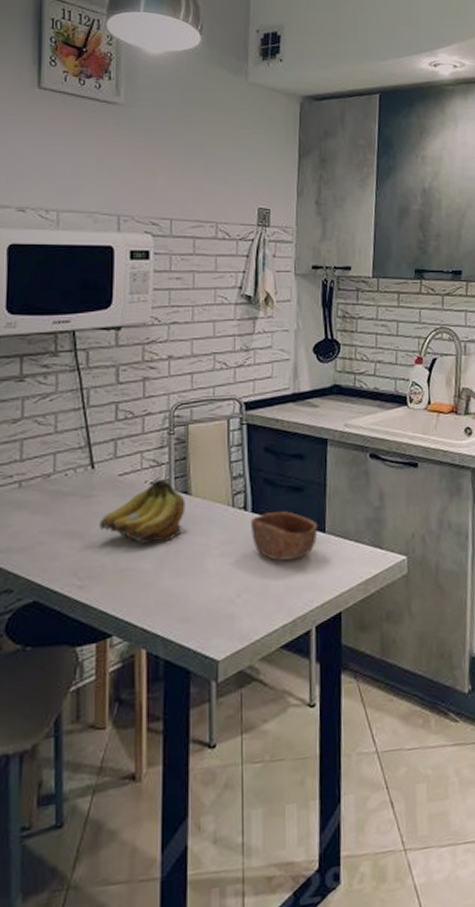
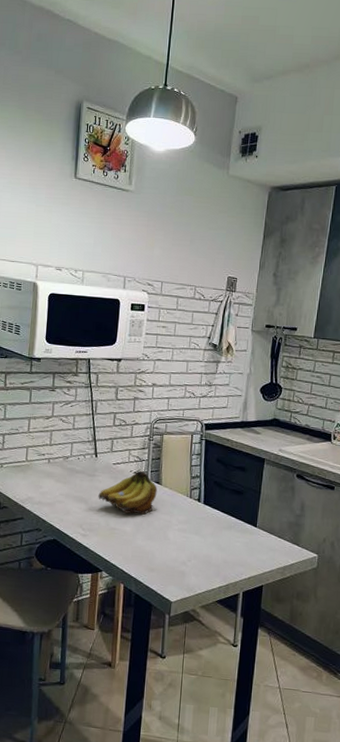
bowl: present [251,511,318,561] -> none [202,506,251,543]

